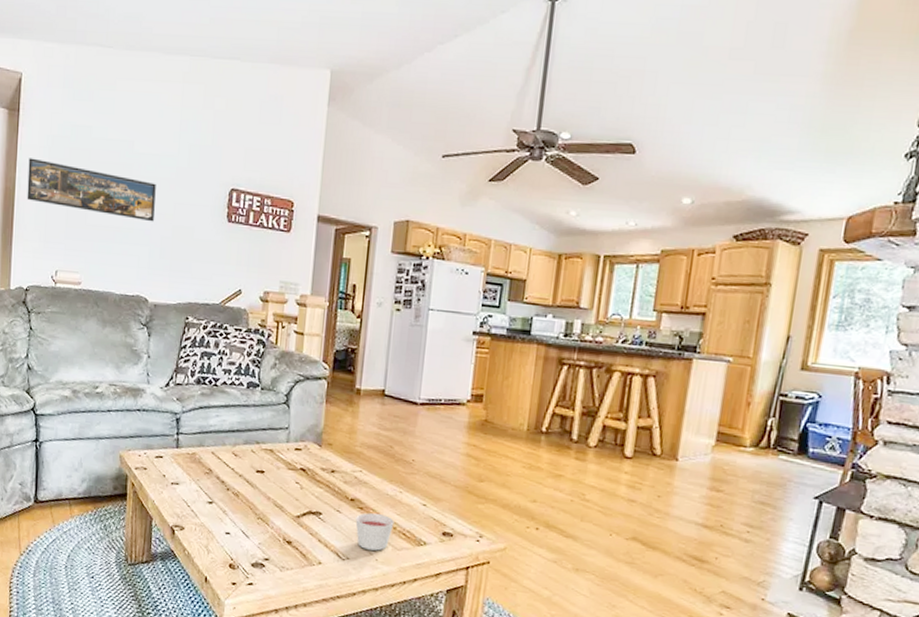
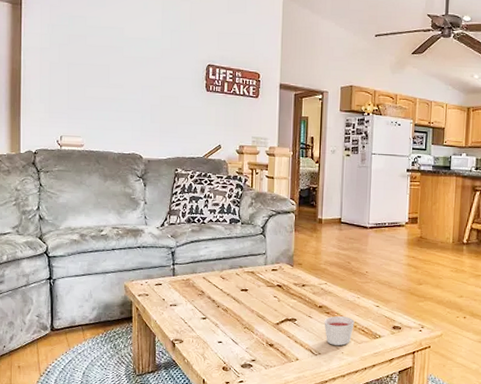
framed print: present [27,158,156,222] -> none [32,43,144,93]

